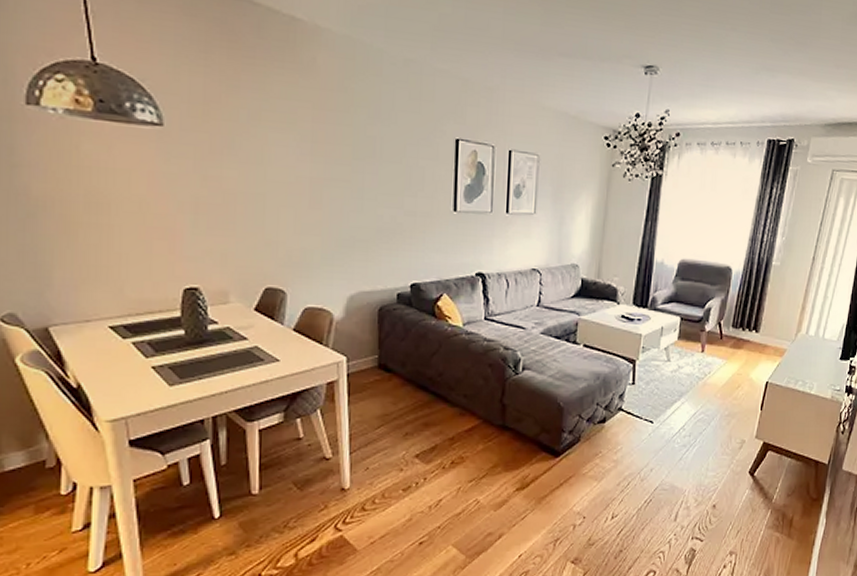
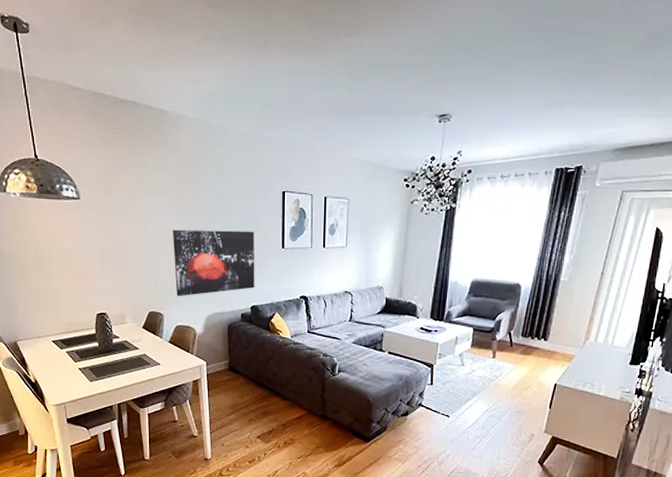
wall art: none [302,178,418,269] -> present [172,230,255,297]

